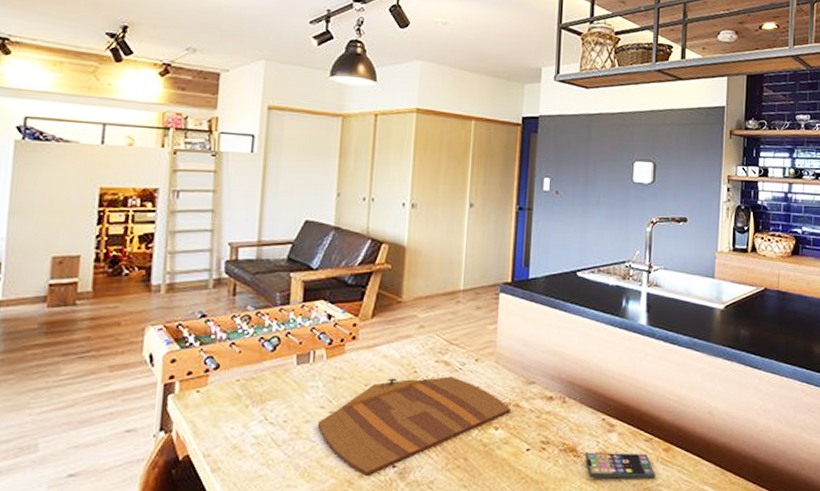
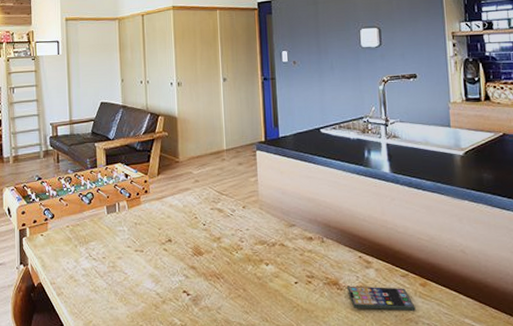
cutting board: present [317,376,510,477] -> none [127,221,277,302]

